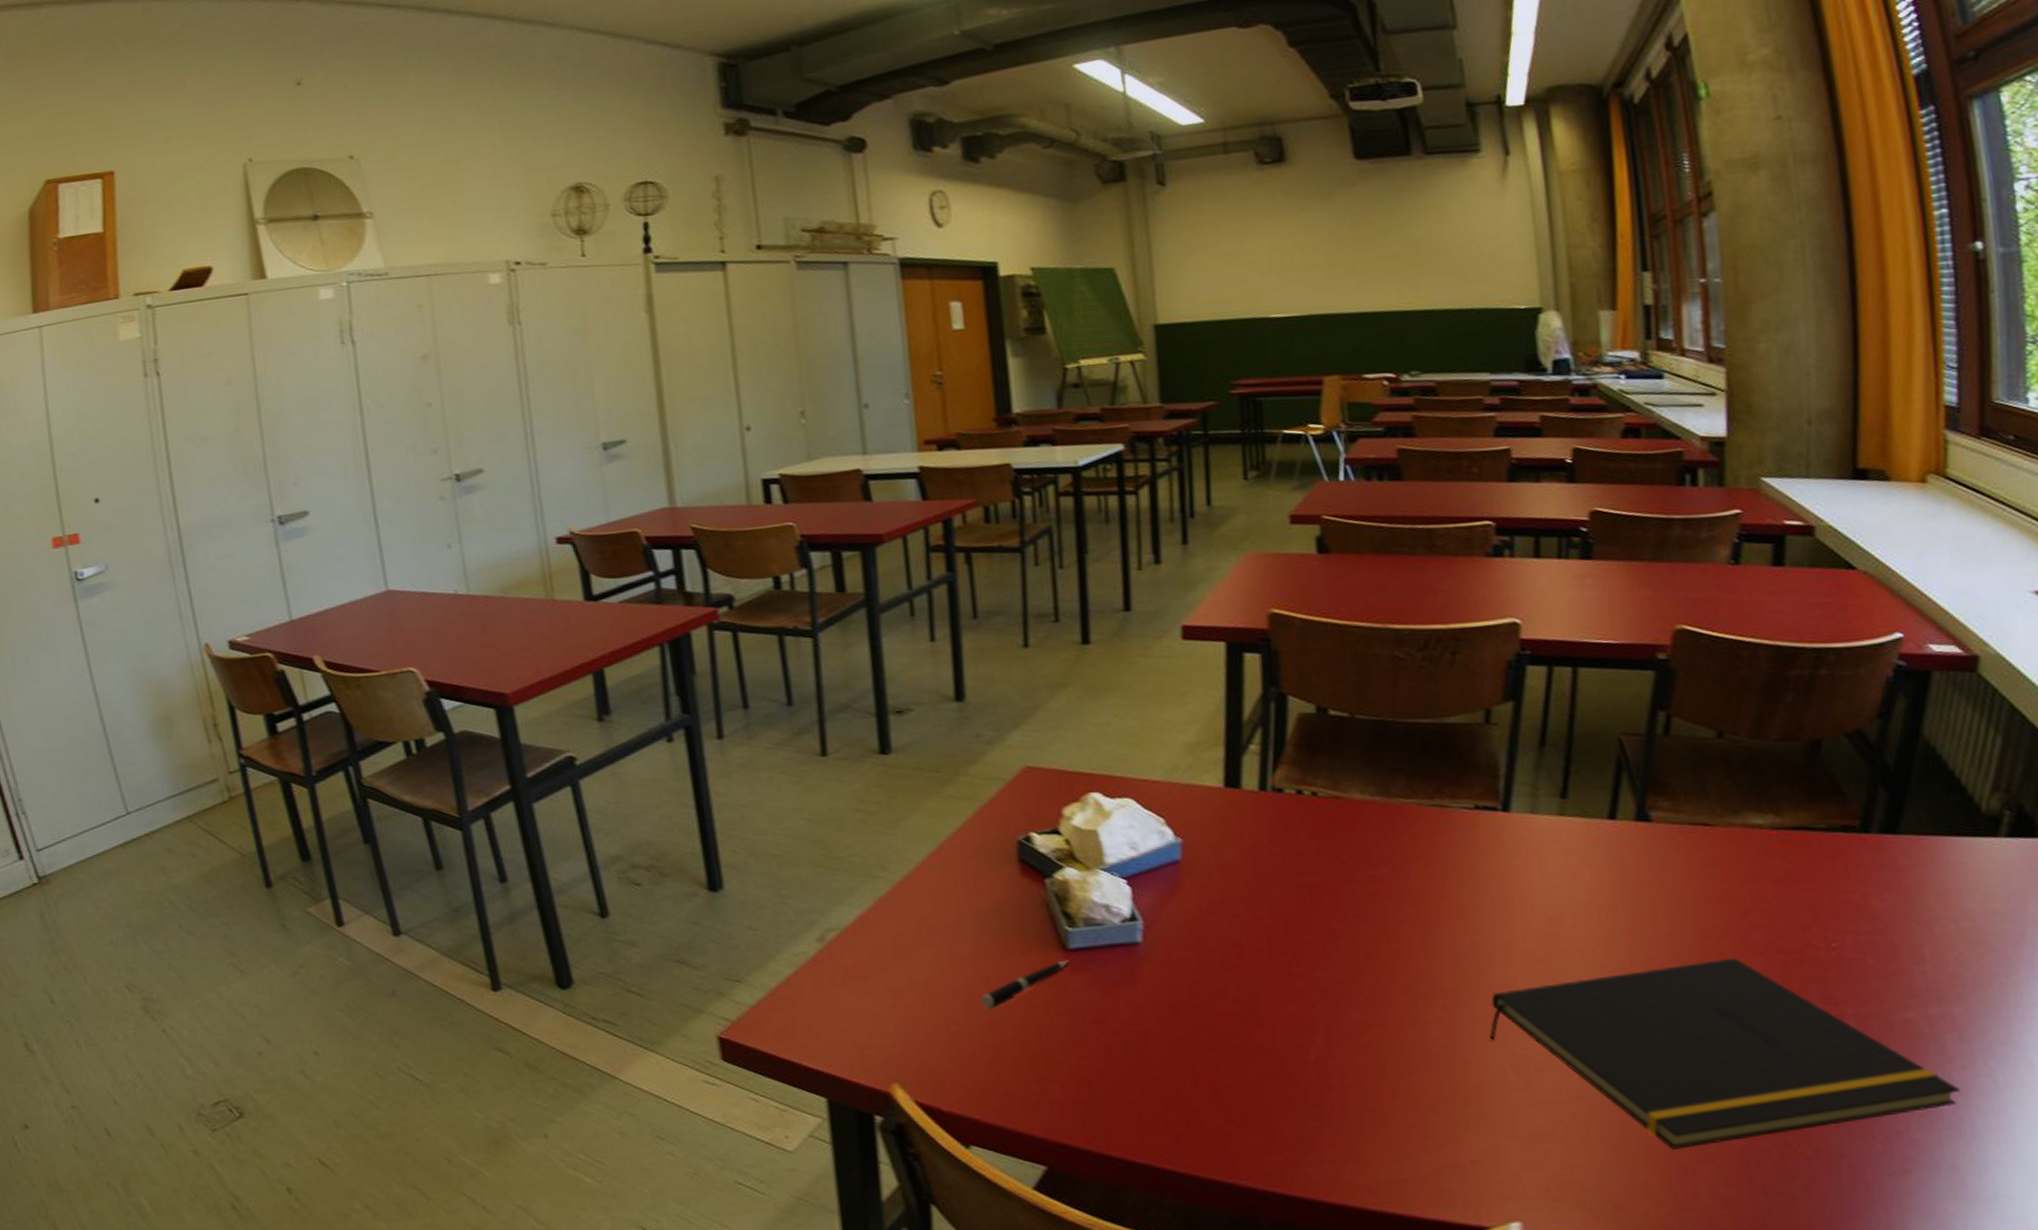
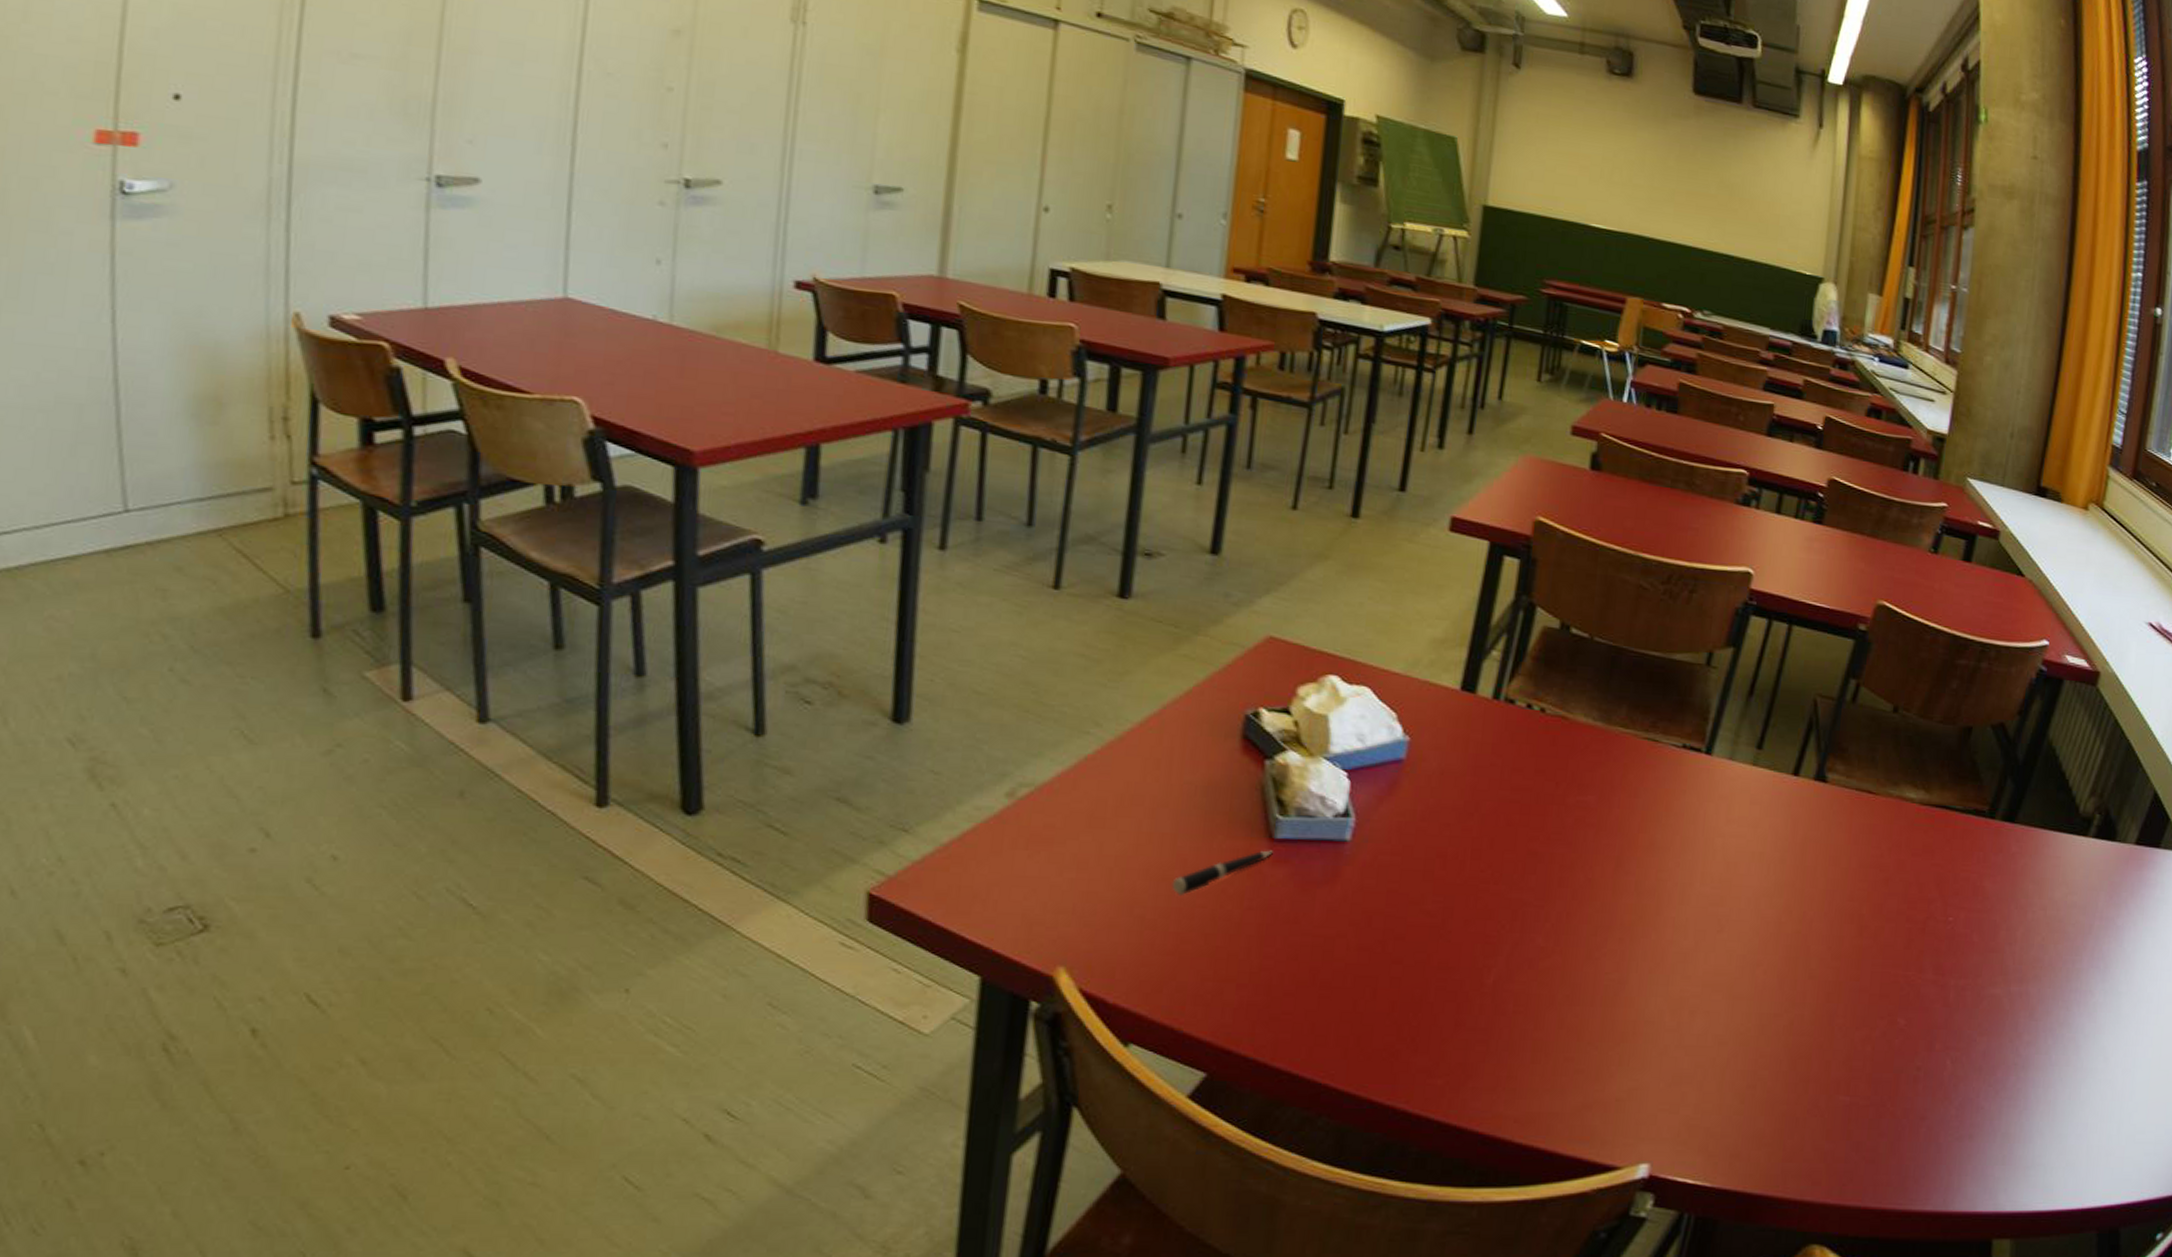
notepad: present [1490,957,1961,1149] -> none [1655,921,2023,1101]

